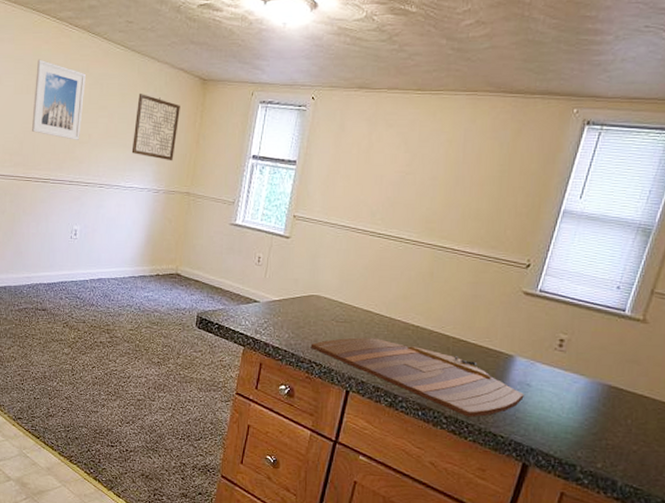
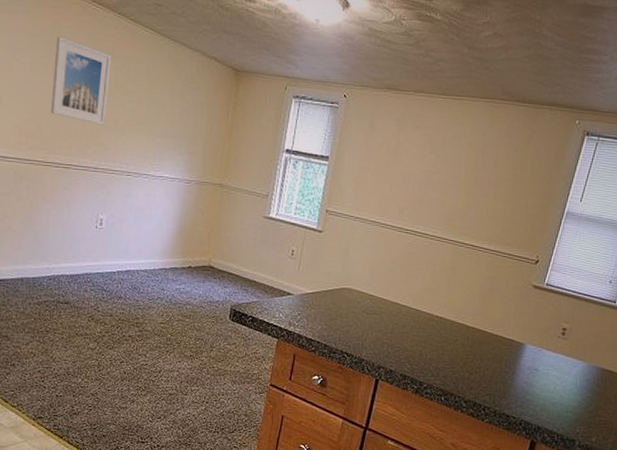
wall art: present [131,94,180,161] -> none [161,80,213,152]
cutting board: present [310,337,524,417] -> none [342,328,533,401]

